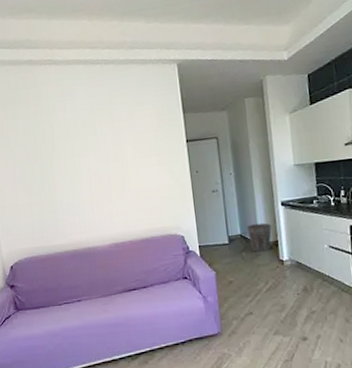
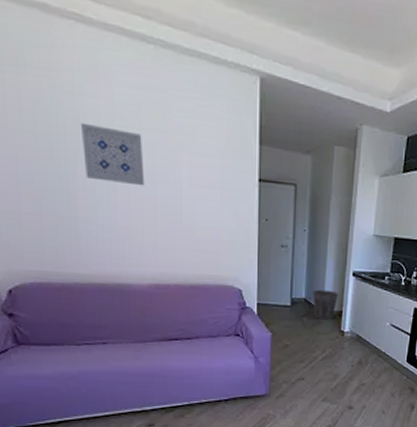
wall art: none [54,128,101,170] -> present [80,122,145,186]

